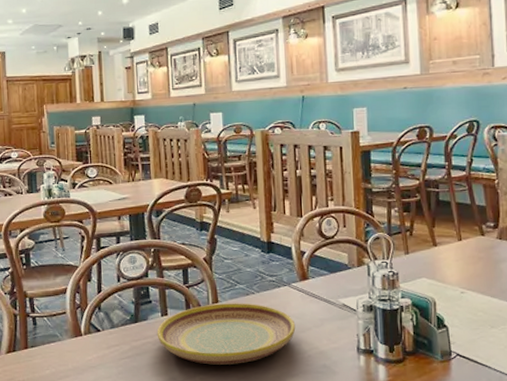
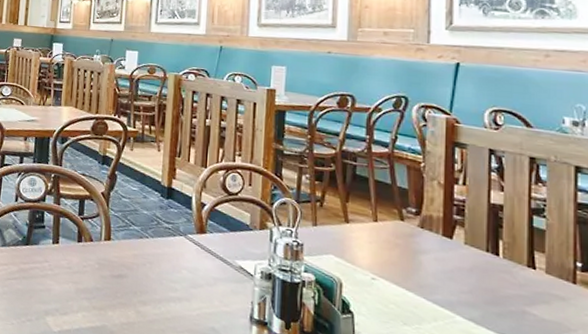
plate: present [157,303,296,365] -> none [45,240,187,309]

